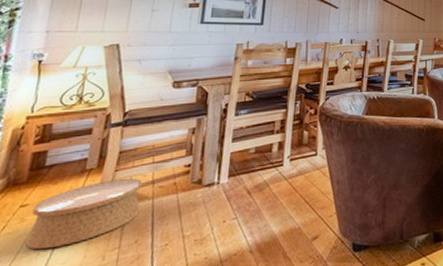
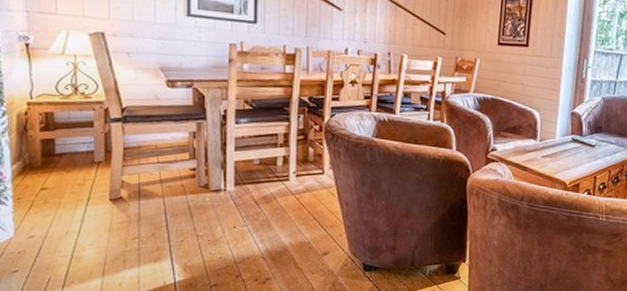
woven basket: present [25,178,142,250] -> none [53,174,152,231]

